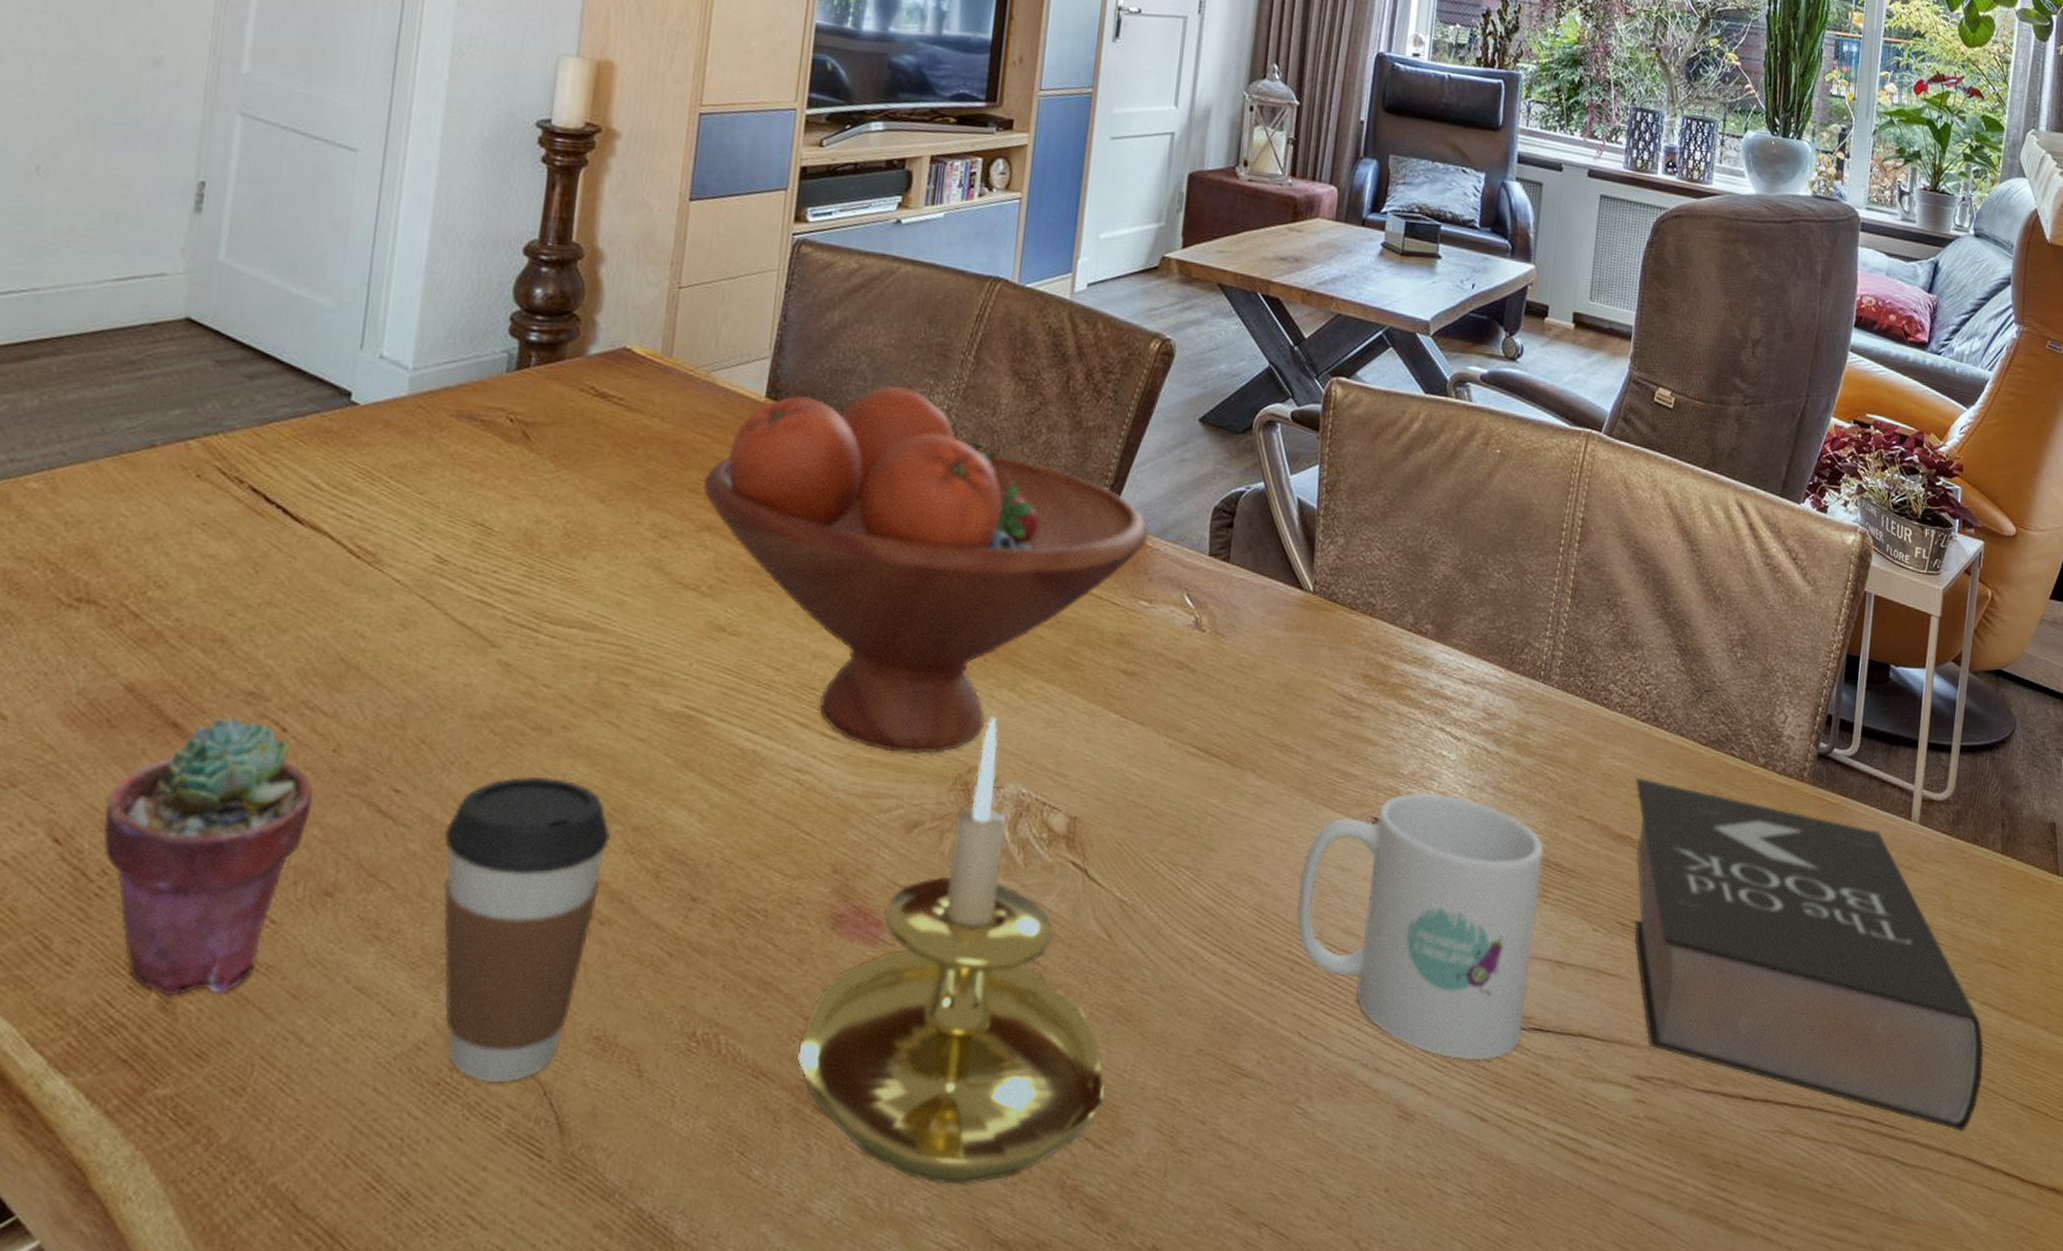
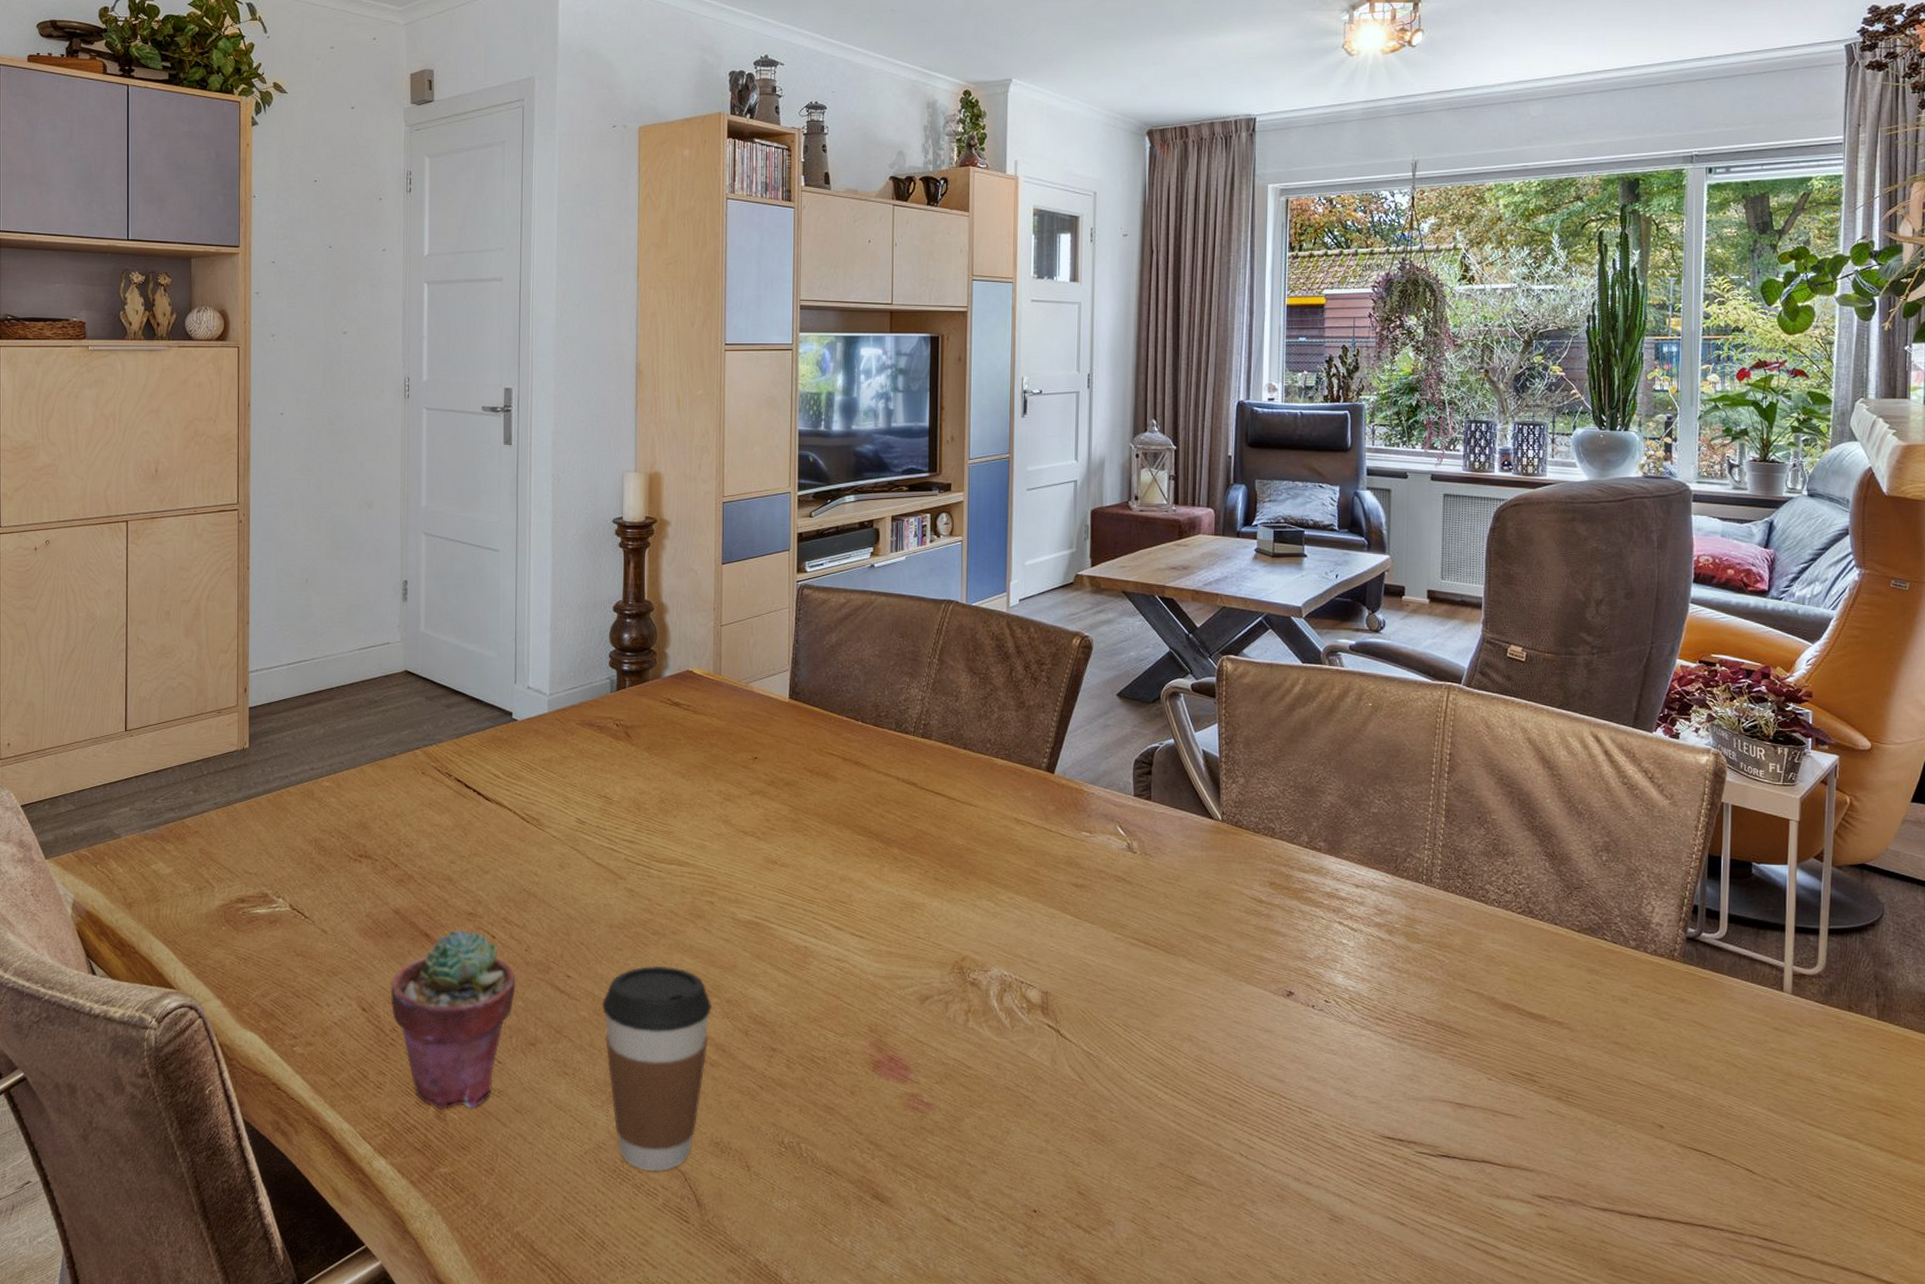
fruit bowl: present [704,385,1149,755] -> none [752,684,1085,948]
candle holder: present [797,717,1105,1185] -> none [857,920,1088,1255]
mug: present [1297,793,1545,1061] -> none [1231,972,1439,1179]
book: present [1634,777,1984,1132] -> none [1516,958,1873,1252]

